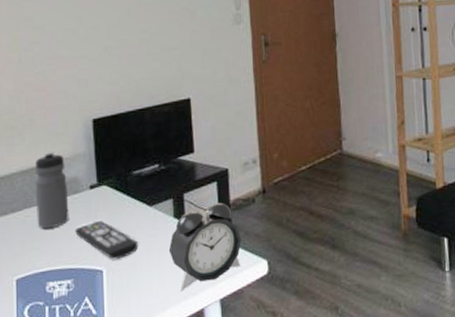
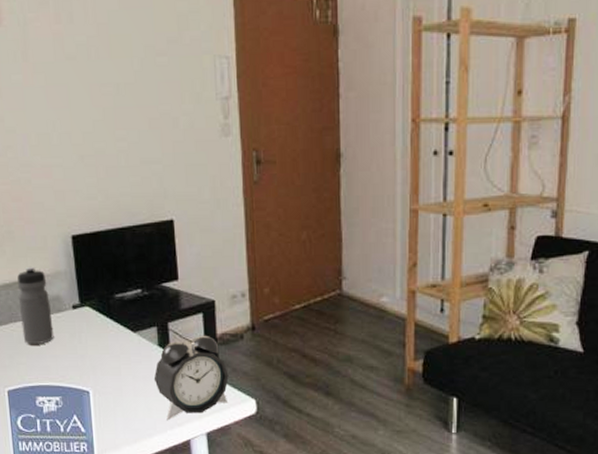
remote control: present [75,220,139,260] -> none [60,341,124,382]

